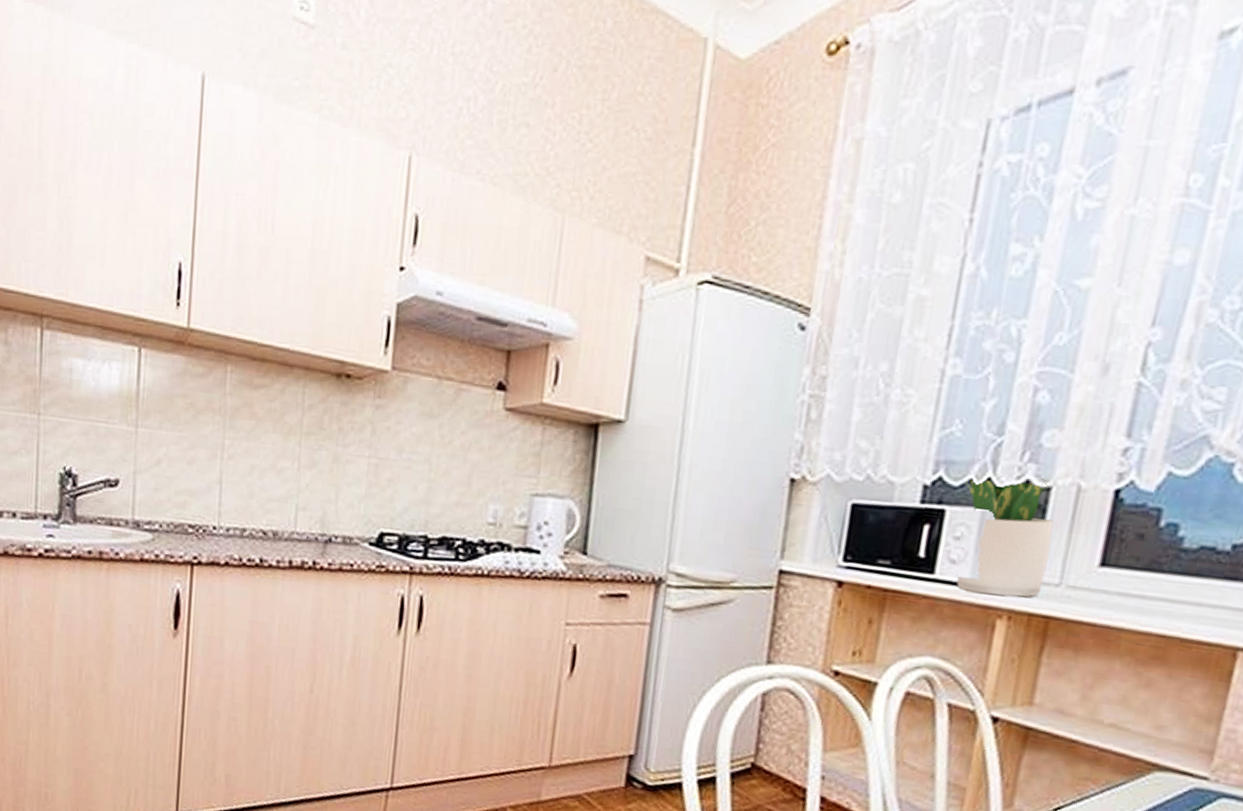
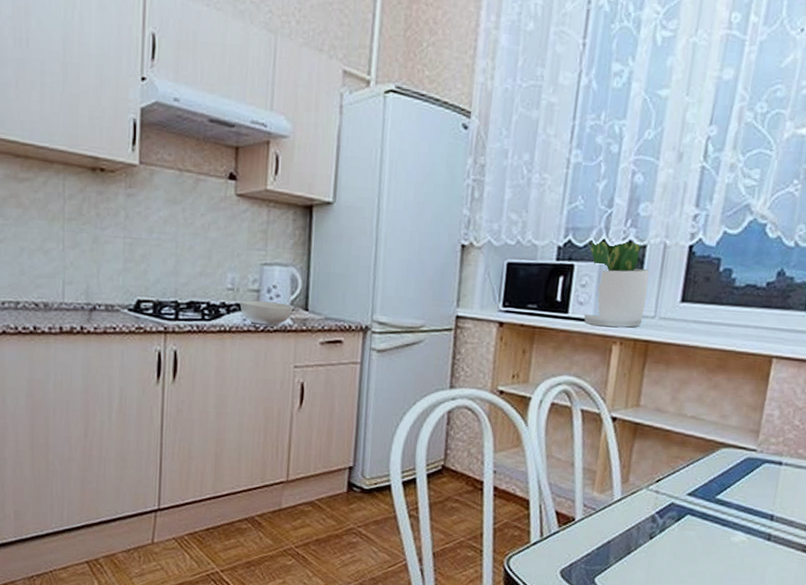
bowl: none [502,538,569,573] -> present [239,300,294,327]

